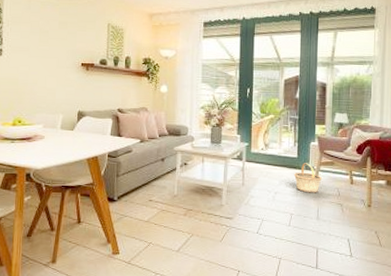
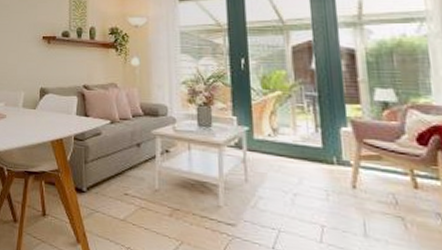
basket: present [293,163,322,193] -> none [319,155,365,199]

